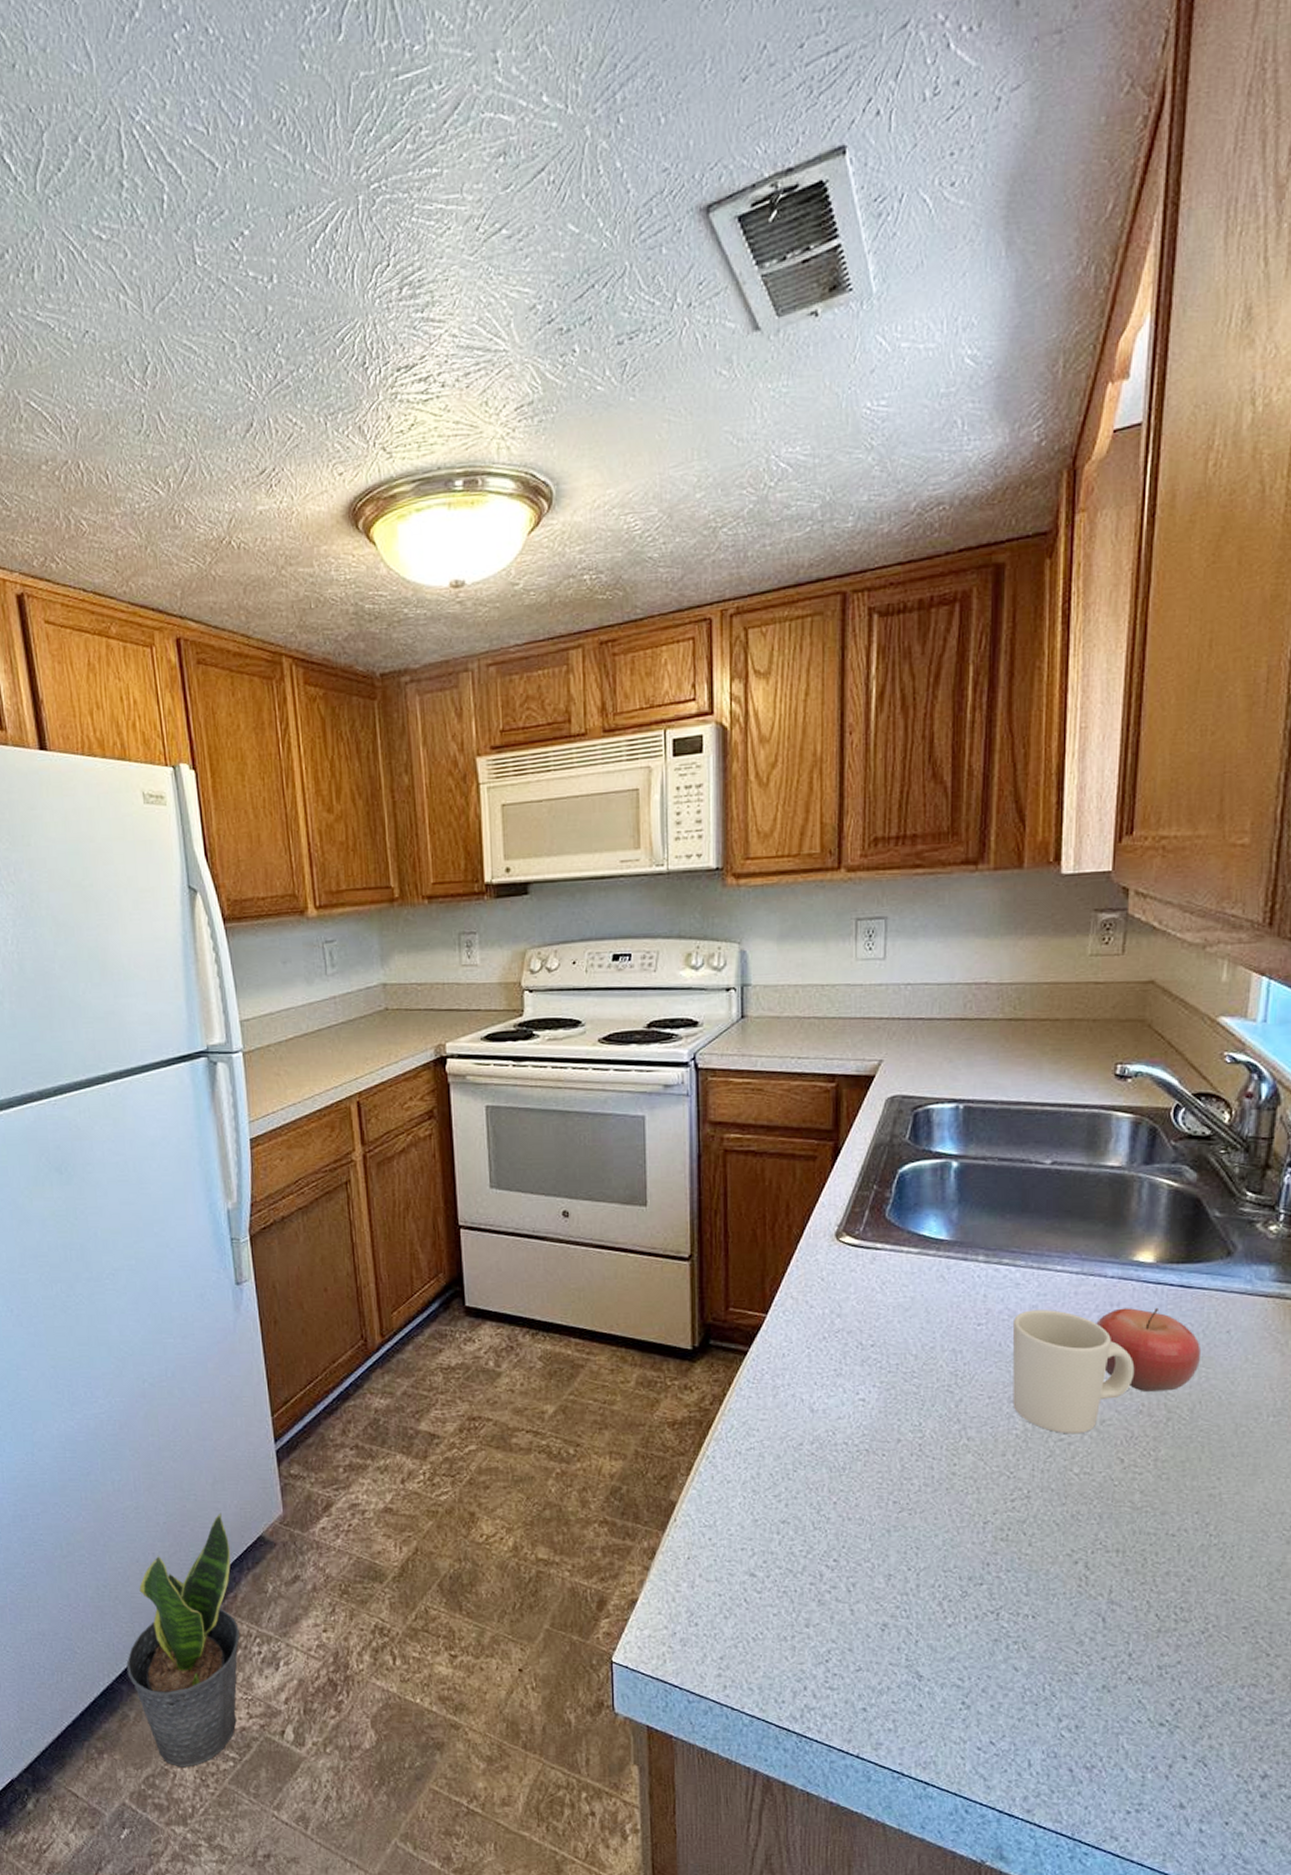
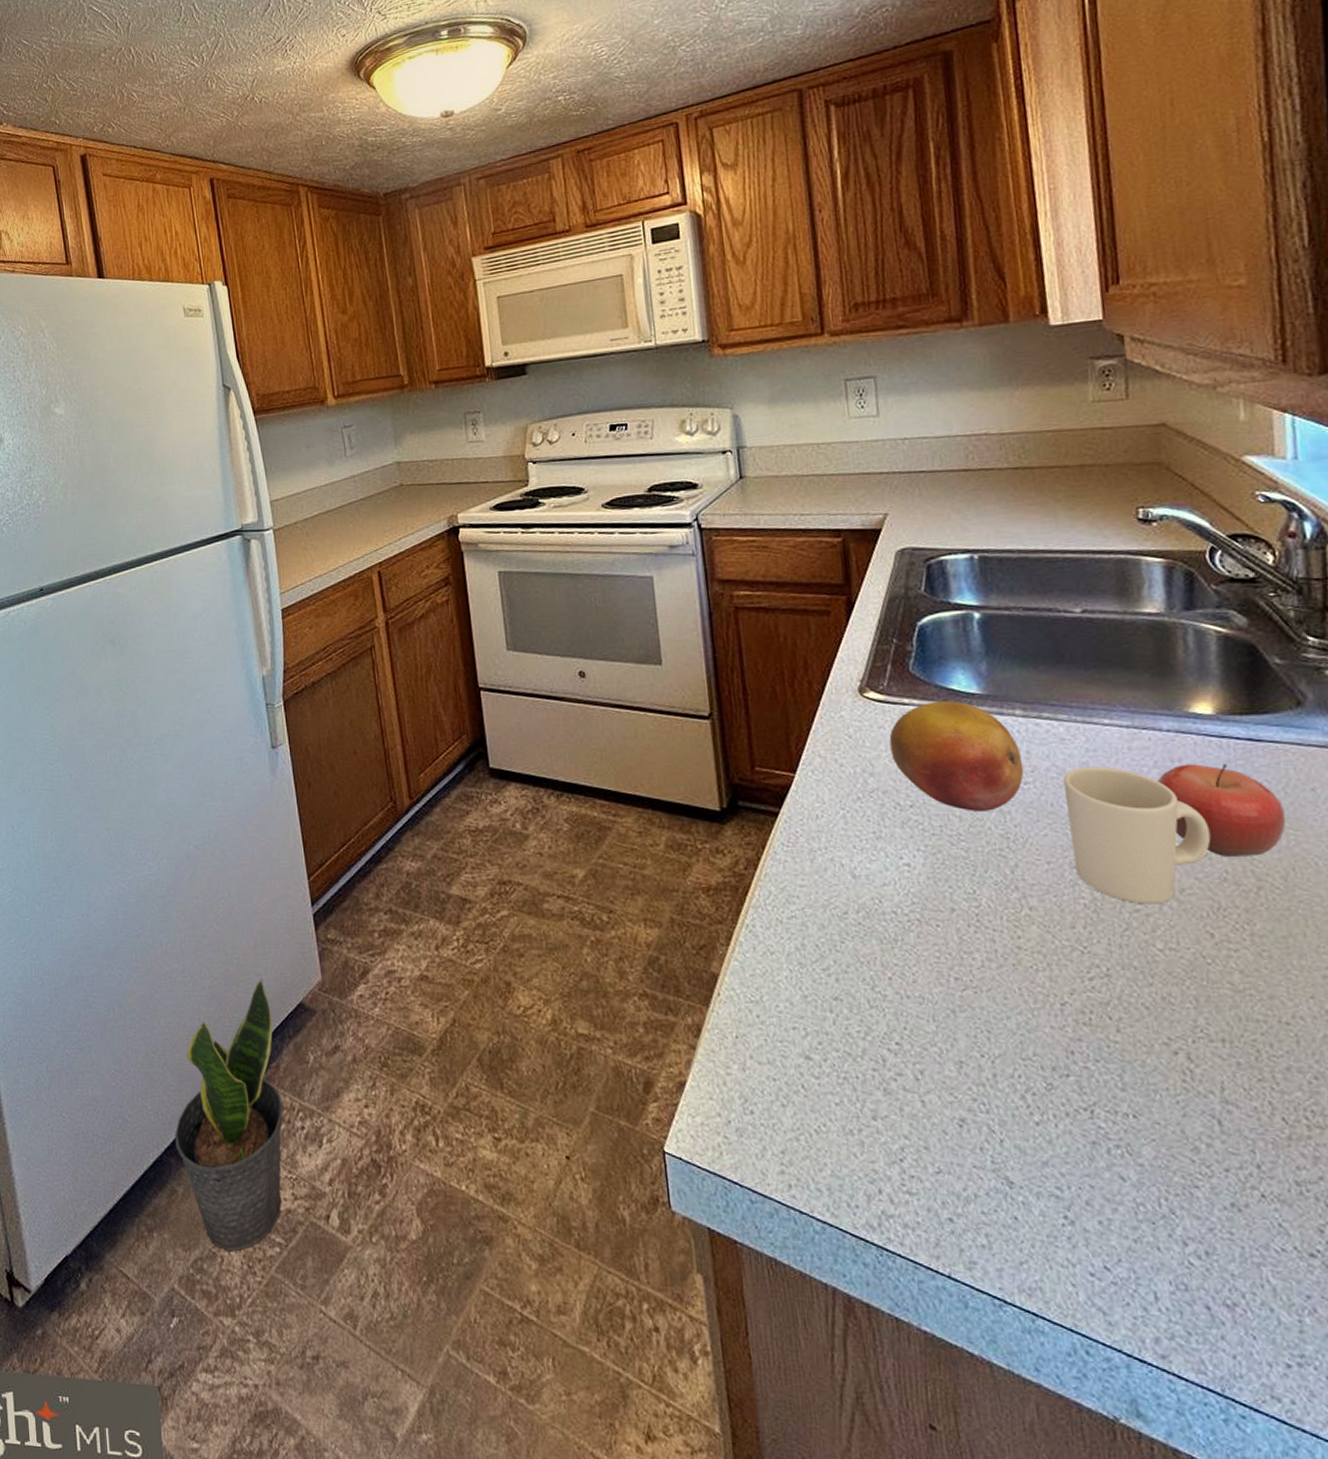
fruit: none [859,1246,979,1351] -> present [889,701,1024,811]

